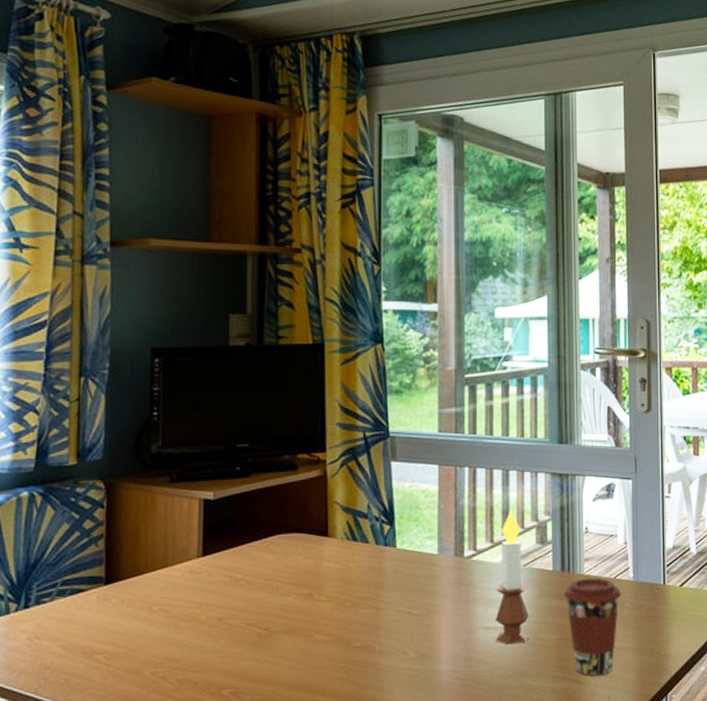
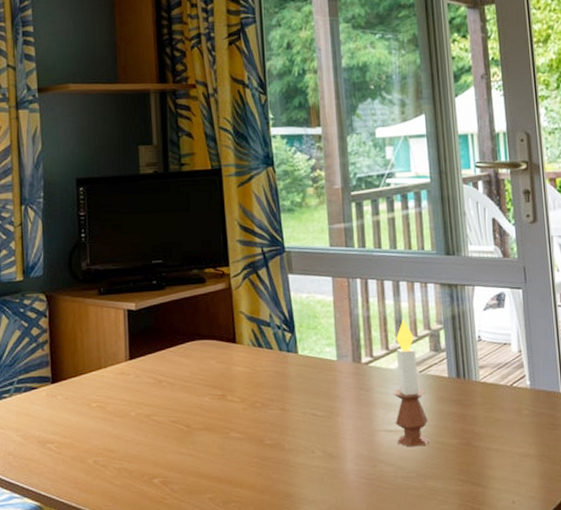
coffee cup: present [564,577,621,676] -> none [461,384,519,481]

